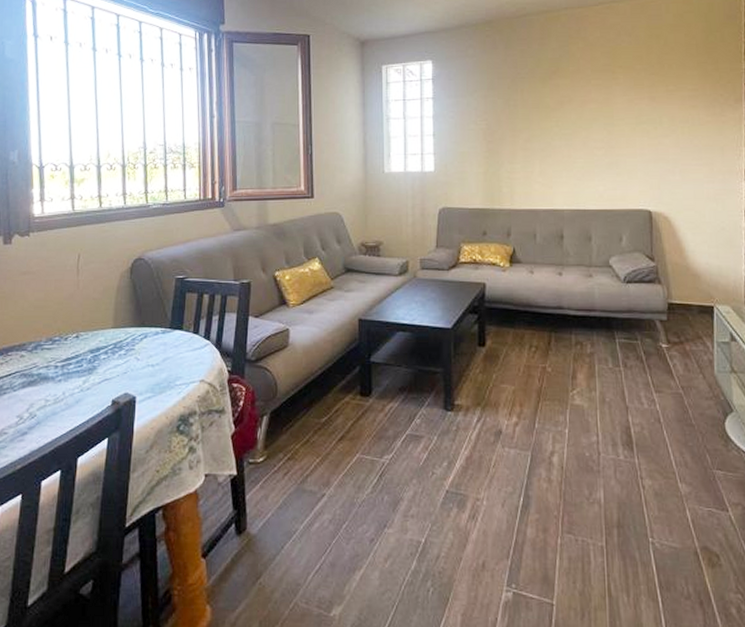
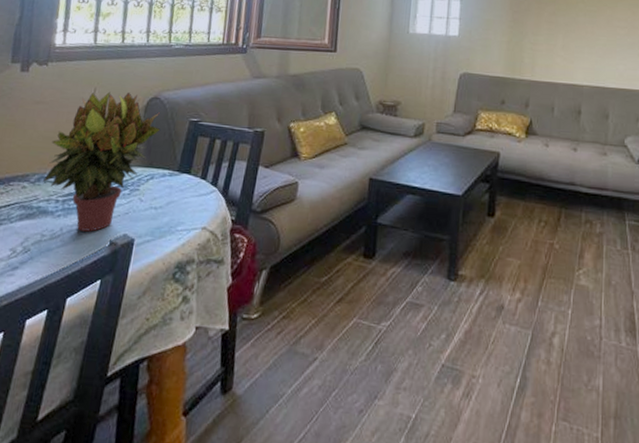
potted plant: none [40,256,148,393] -> present [43,91,161,232]

